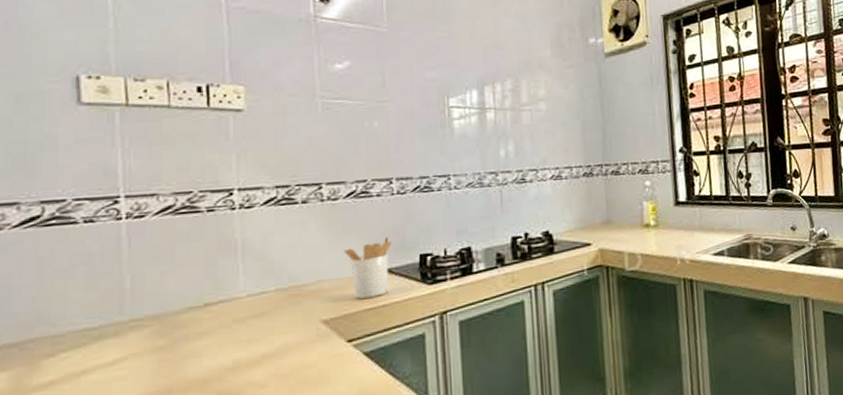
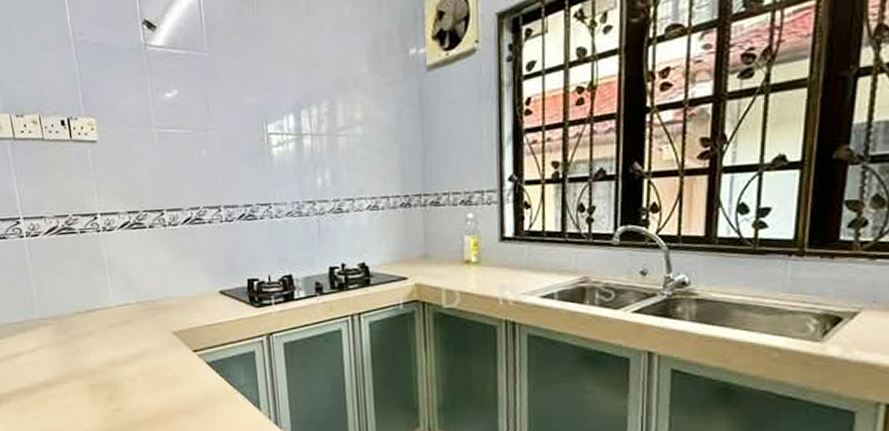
utensil holder: present [343,235,392,299] -> none [185,260,224,316]

